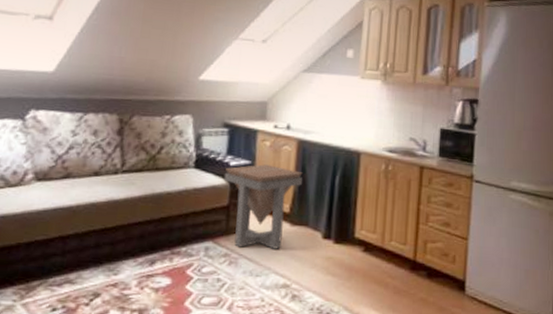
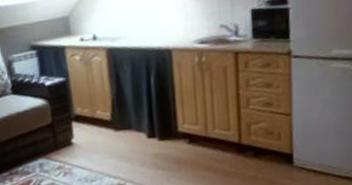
side table: present [224,164,303,249] -> none [42,78,118,159]

